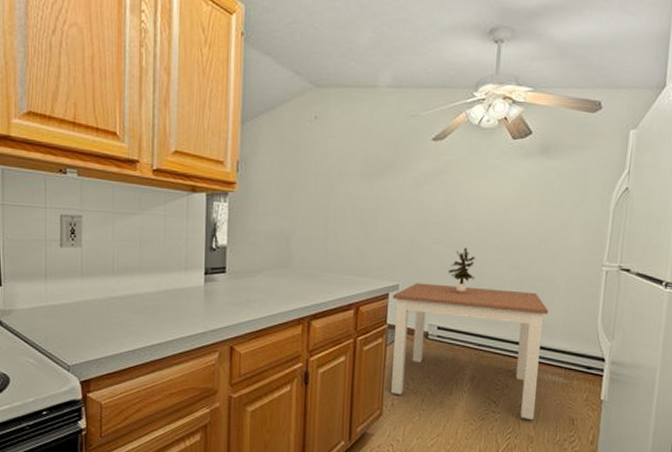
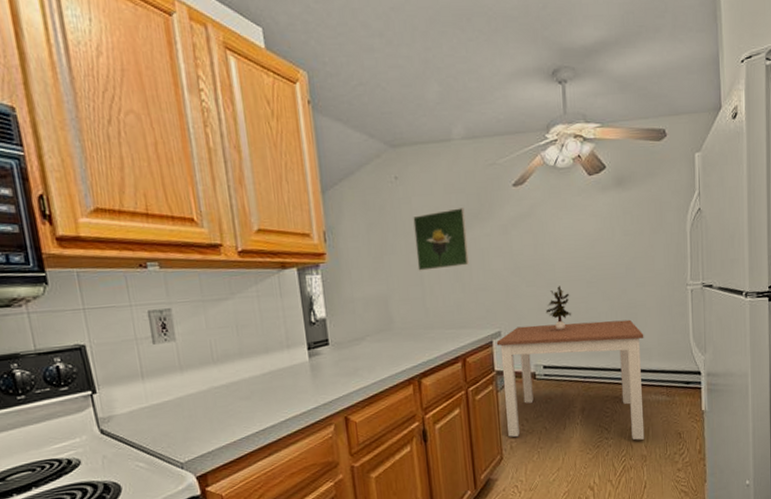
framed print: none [324,155,380,214] -> present [413,208,469,271]

